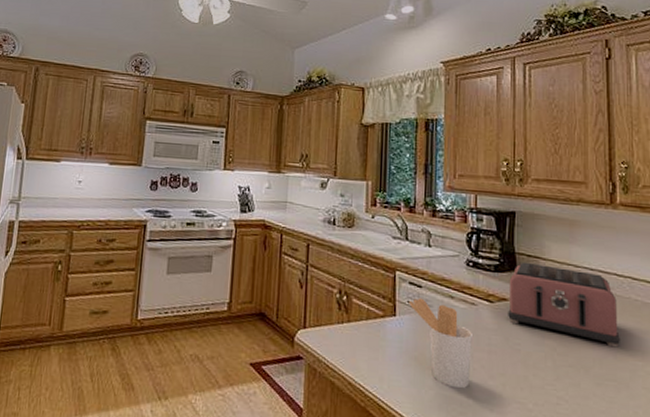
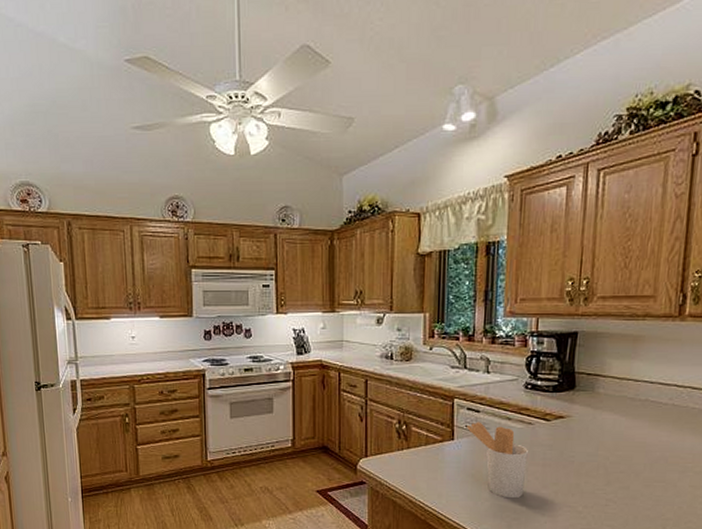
toaster: present [508,262,620,348] -> none [564,380,674,453]

